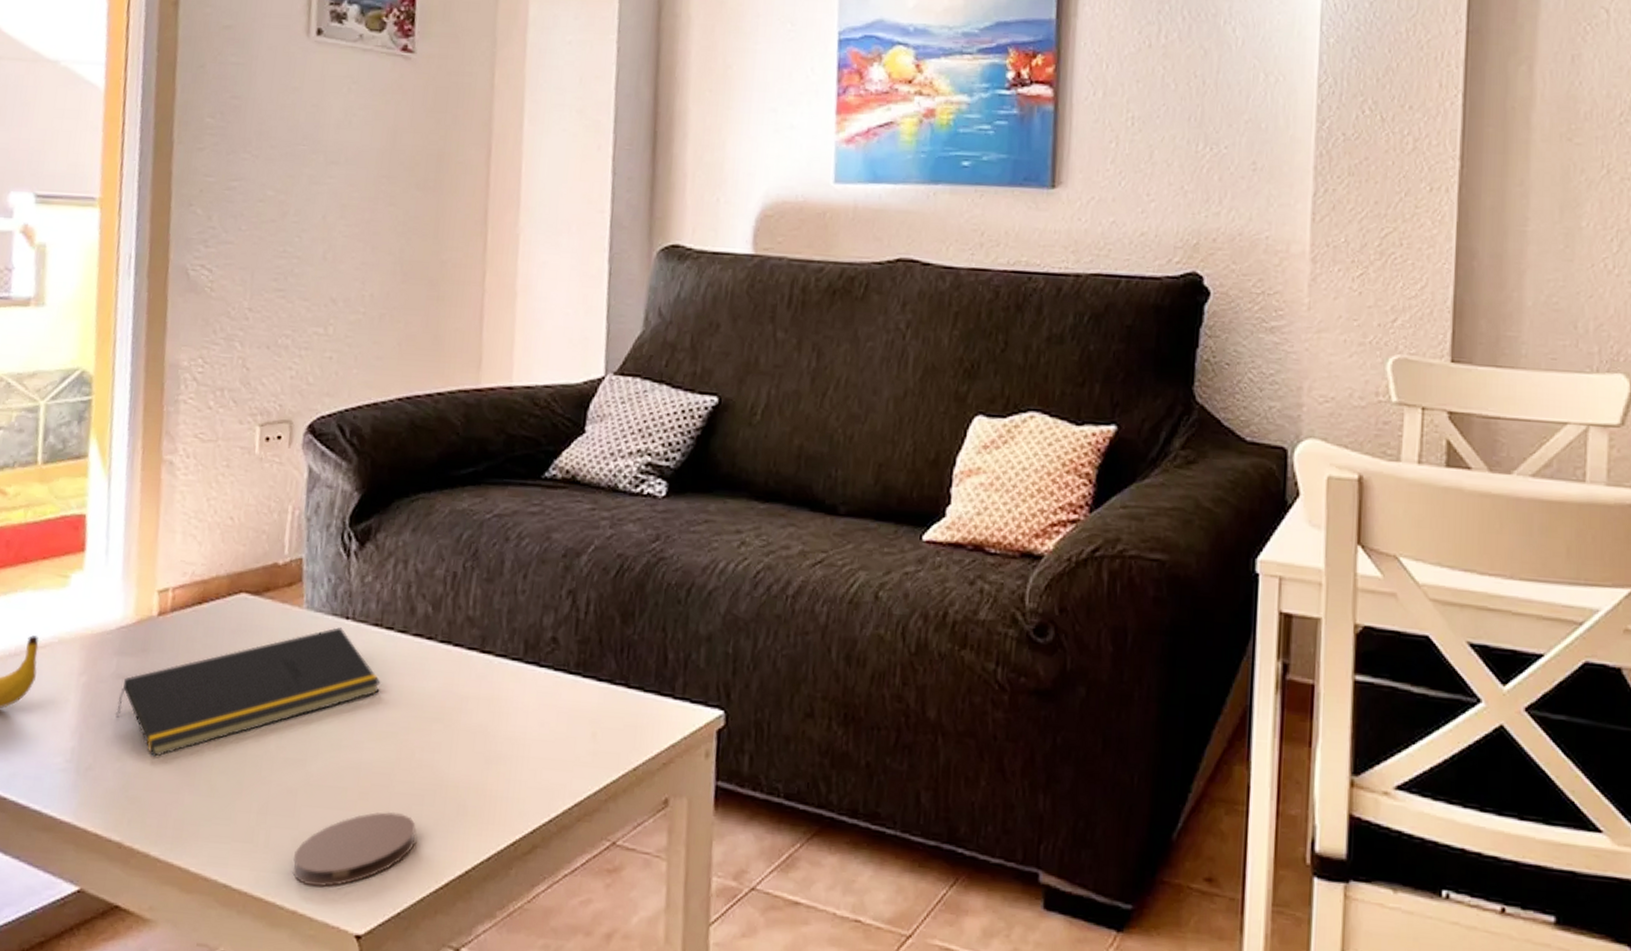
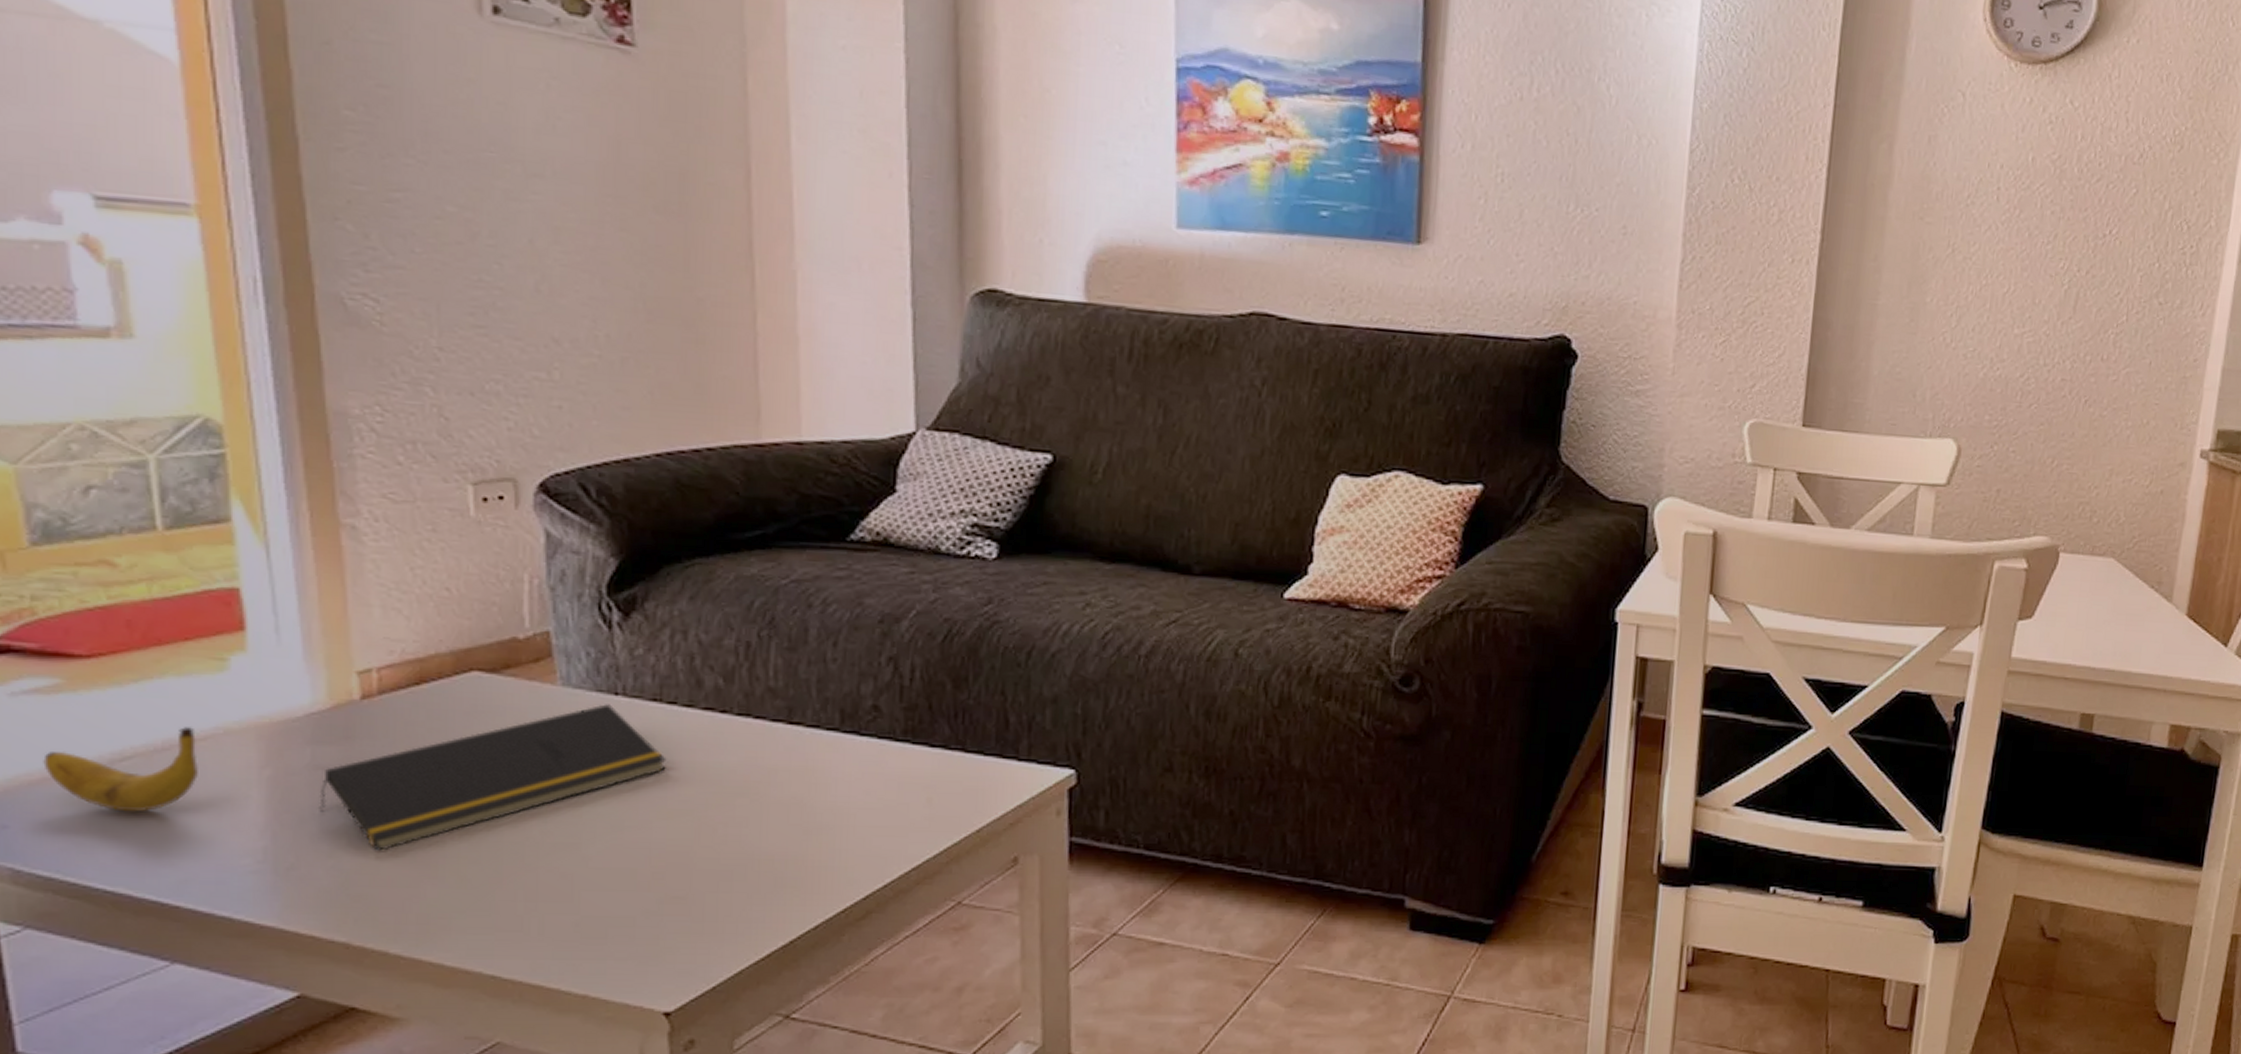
coaster: present [292,812,416,887] -> none [577,890,727,970]

